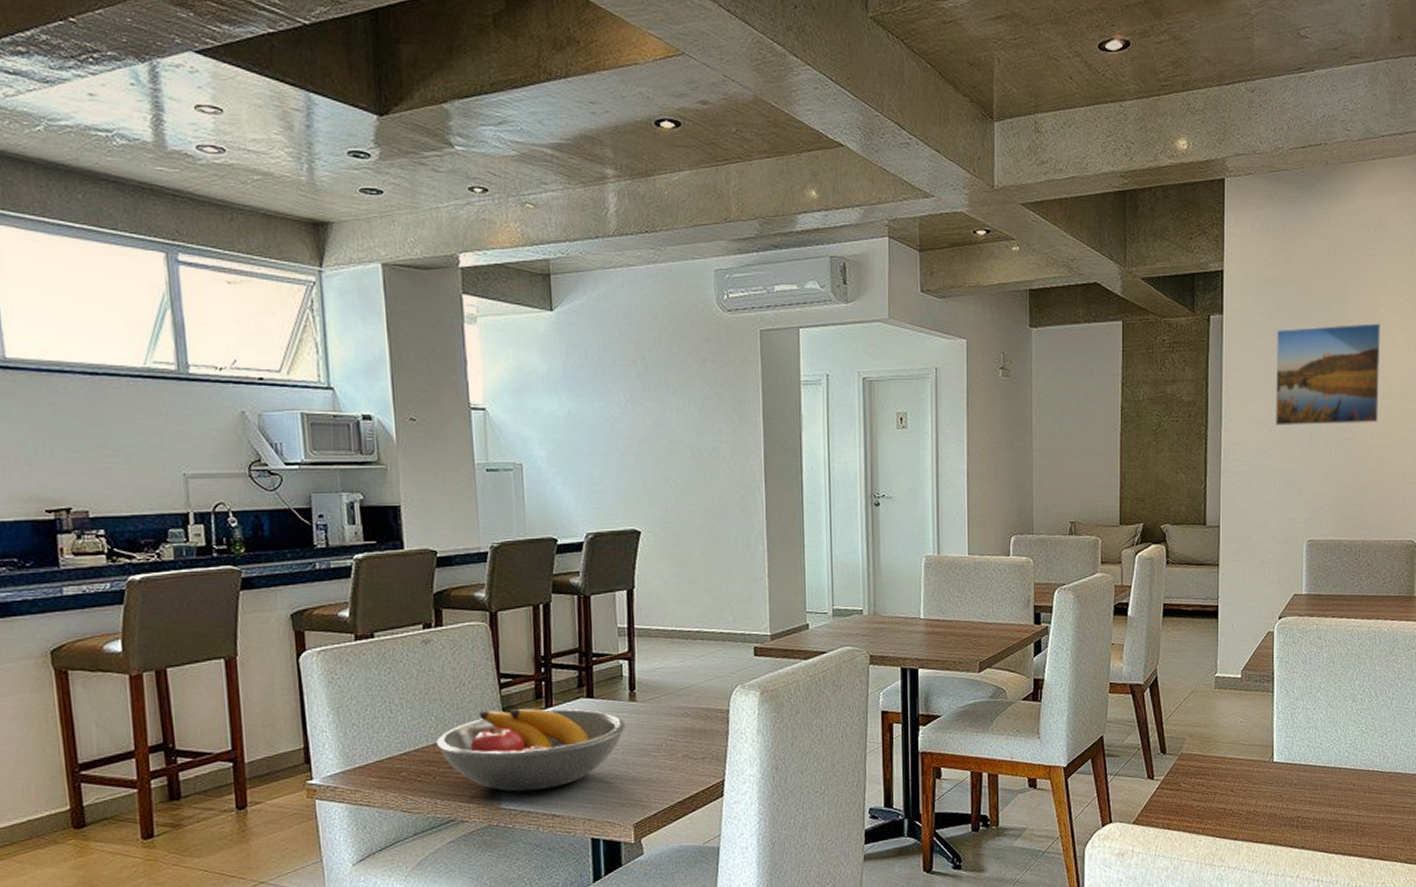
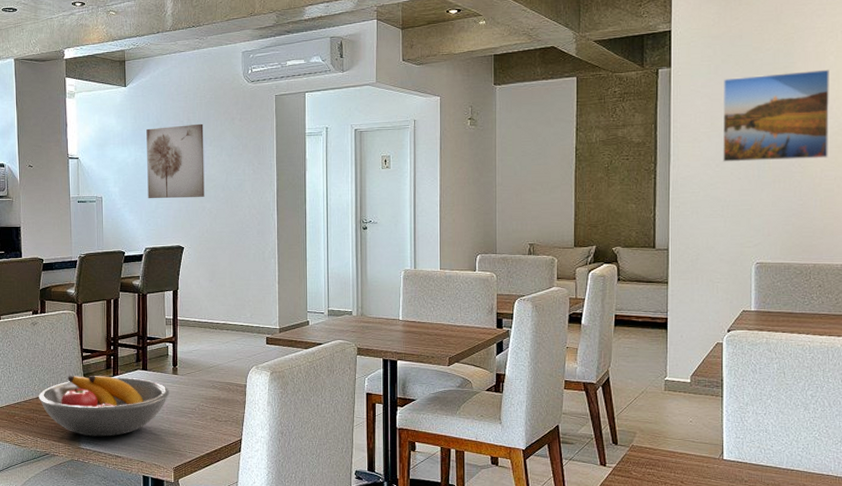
wall art: none [584,365,668,467] -> present [146,123,205,199]

